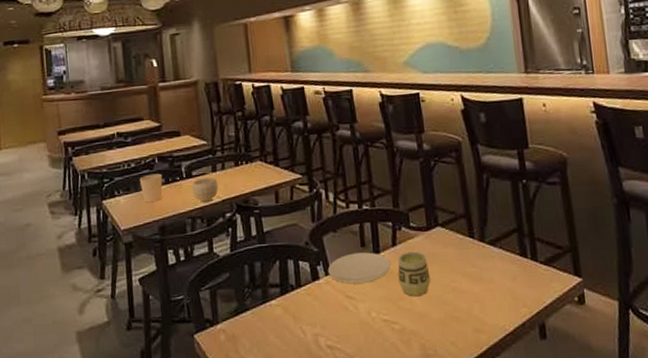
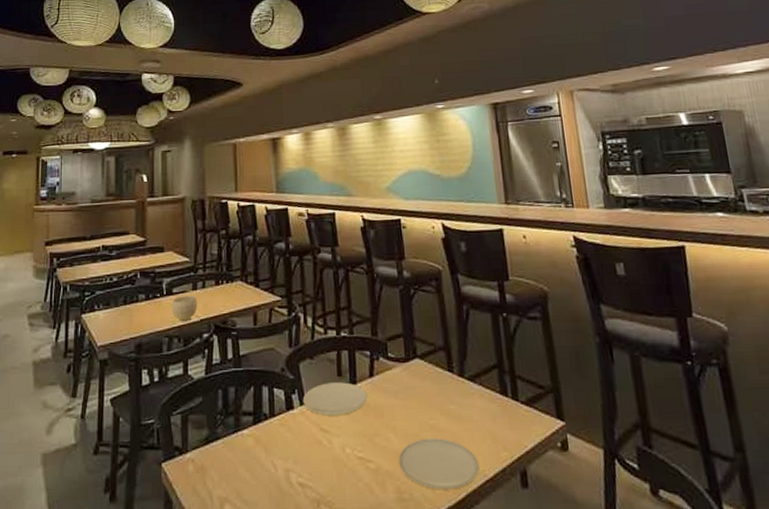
dixie cup: present [139,173,163,203] -> none [120,289,143,319]
cup: present [397,251,431,297] -> none [374,383,408,434]
plate: none [422,299,501,345] -> present [399,438,480,490]

